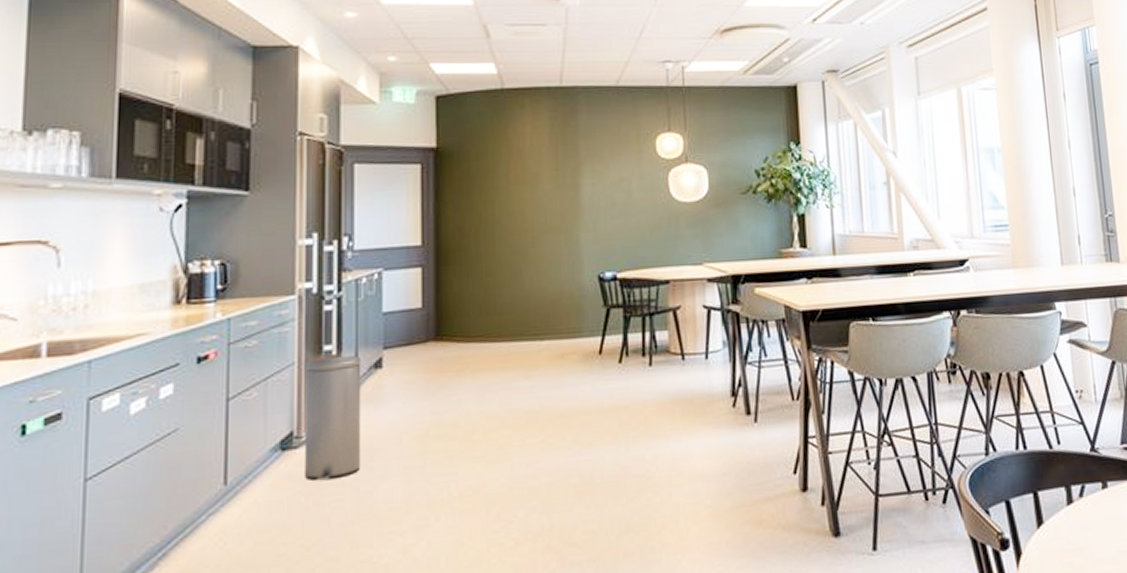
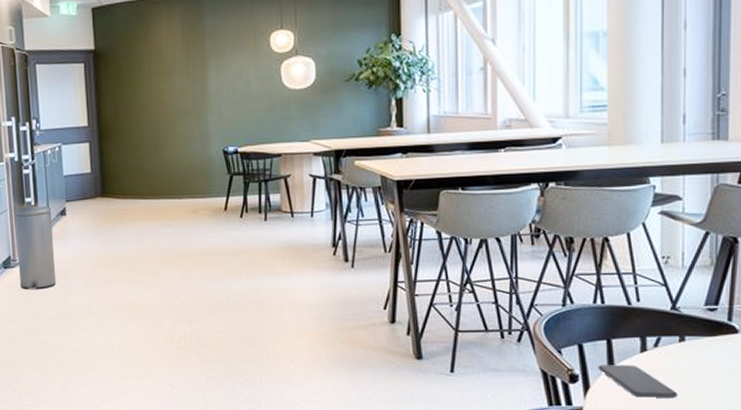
smartphone: none [1027,521,1108,561] -> present [598,365,678,398]

